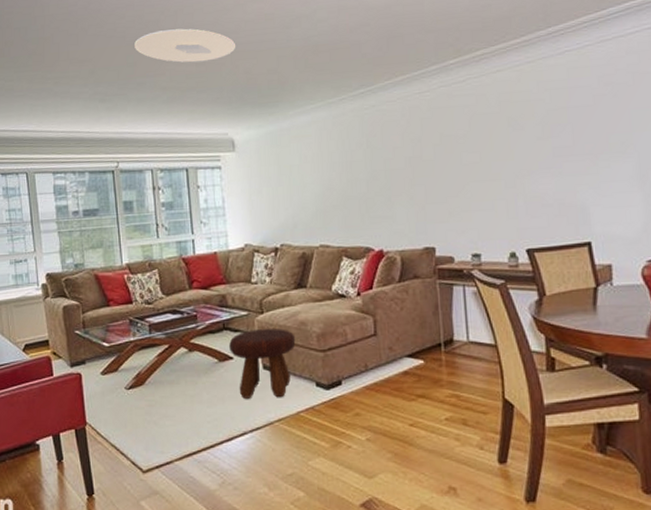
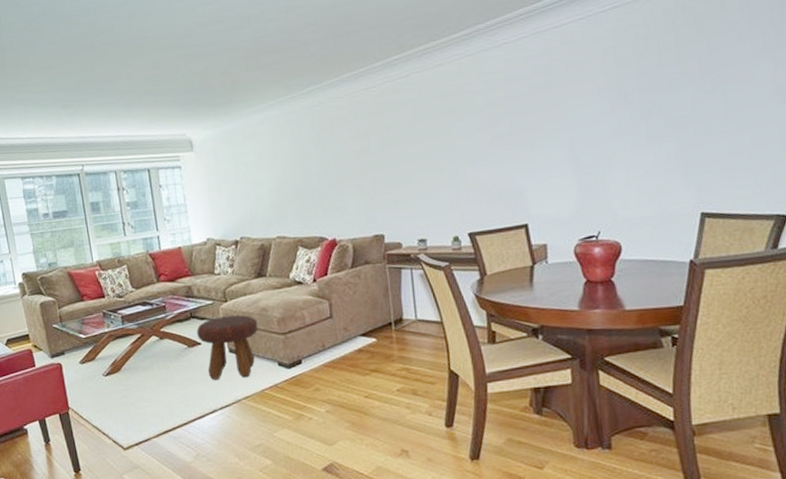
ceiling light: present [134,28,236,63] -> none [91,33,190,67]

